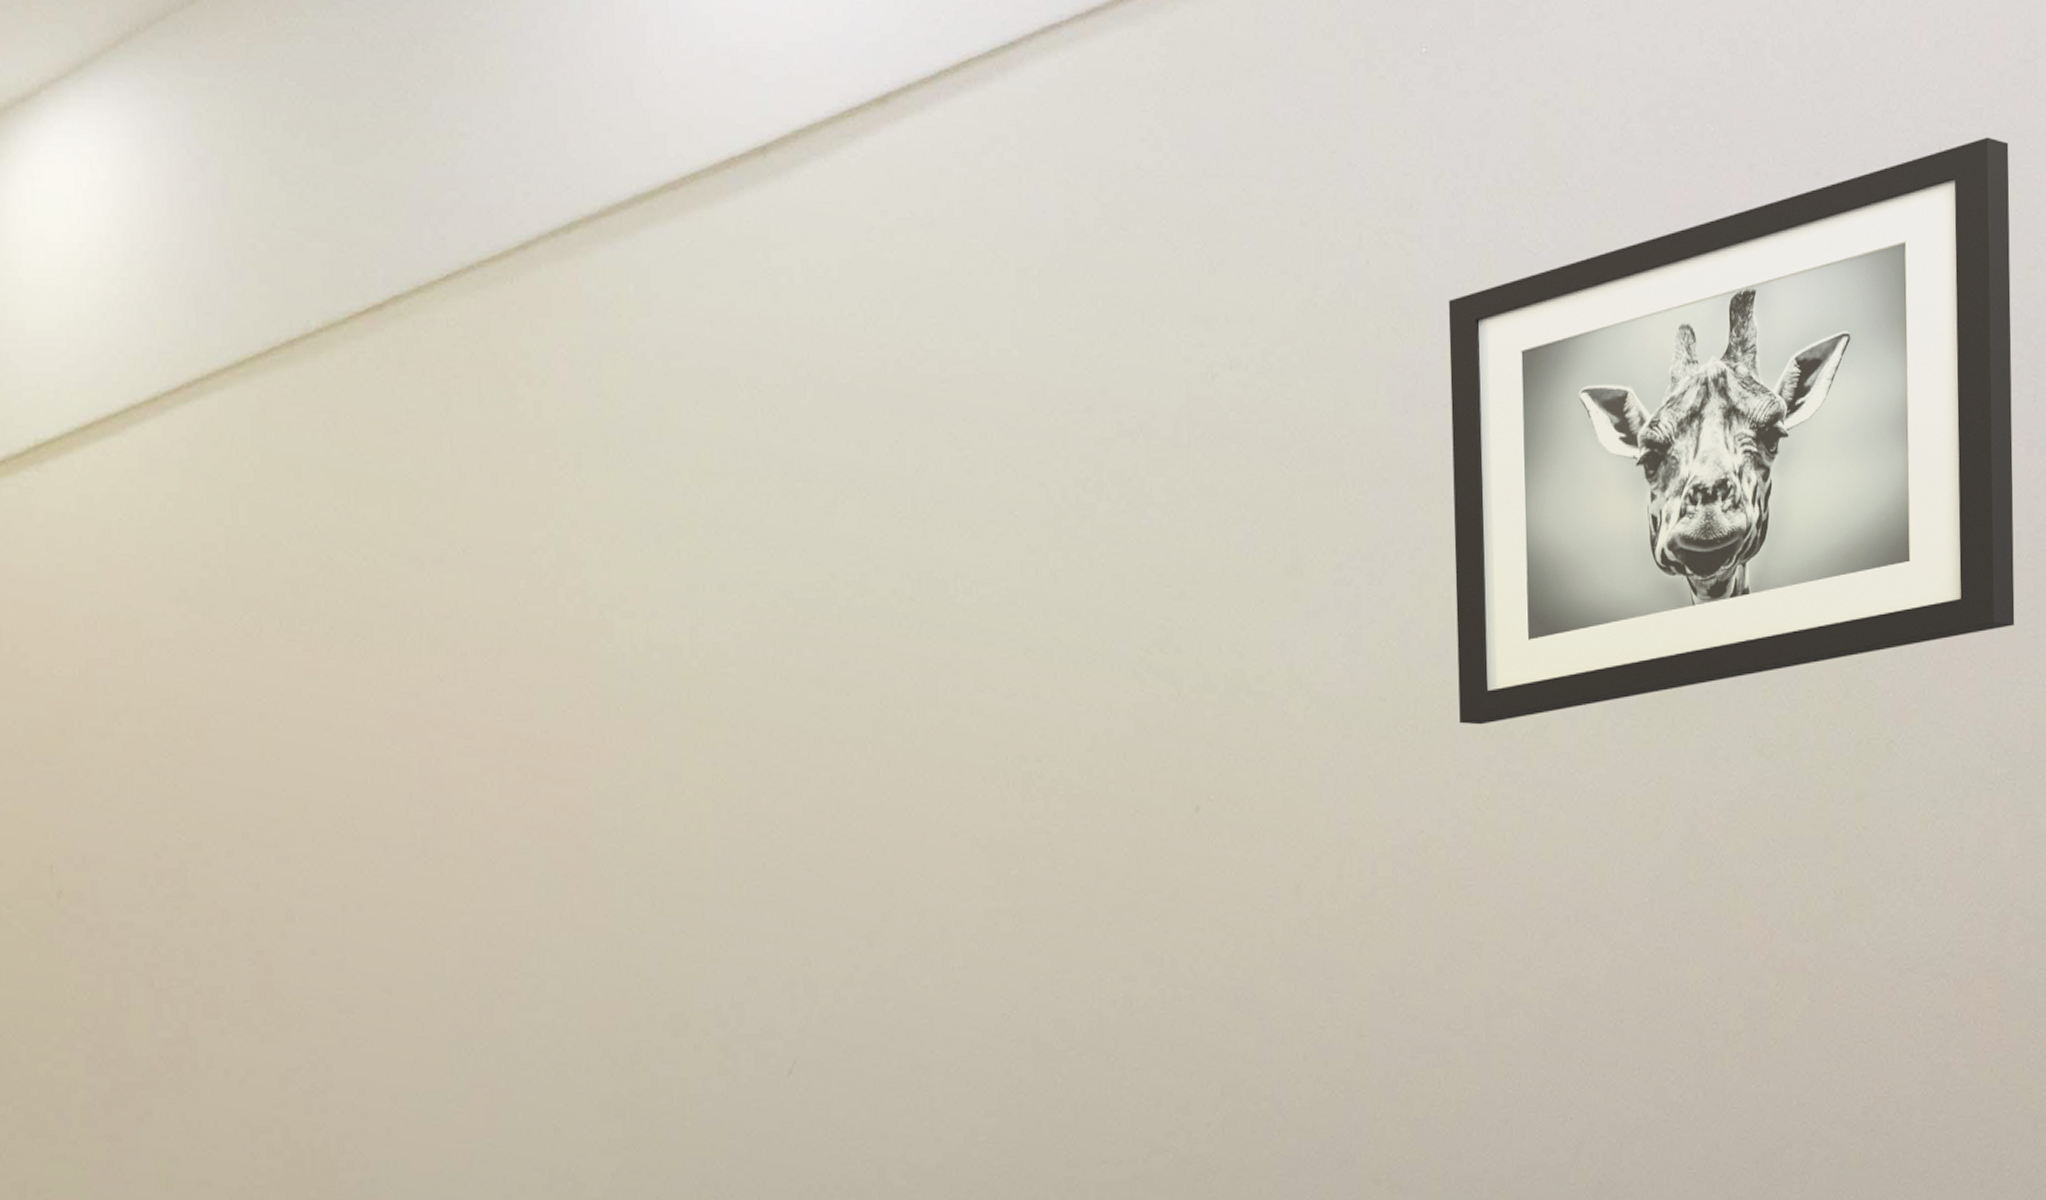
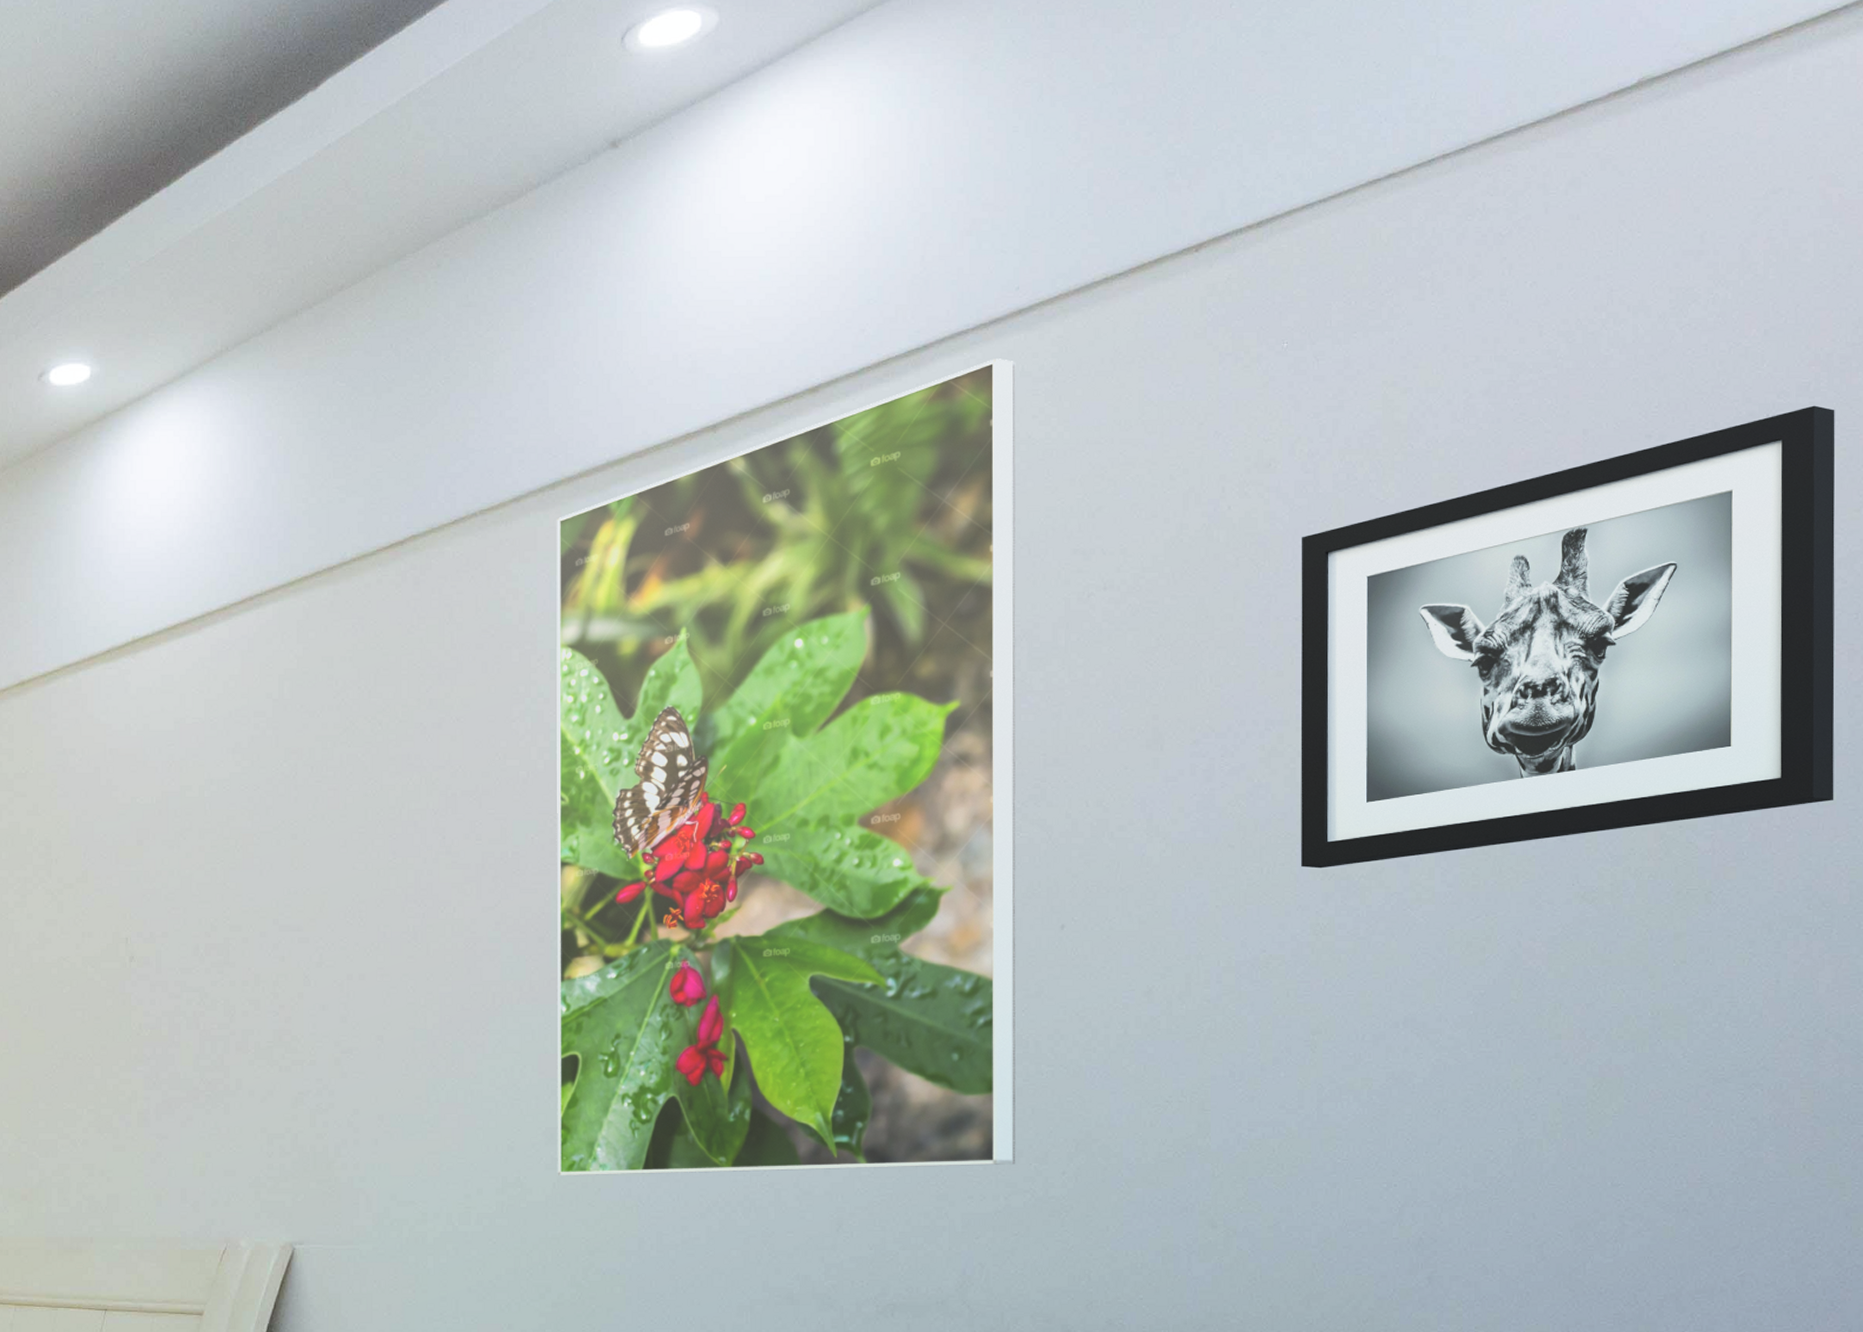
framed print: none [574,61,1155,1162] -> present [556,359,1016,1175]

